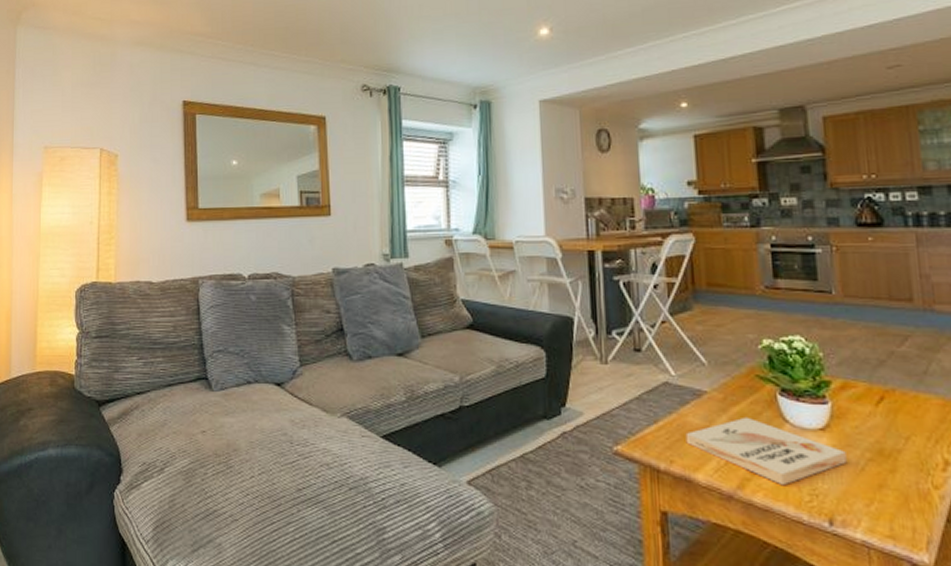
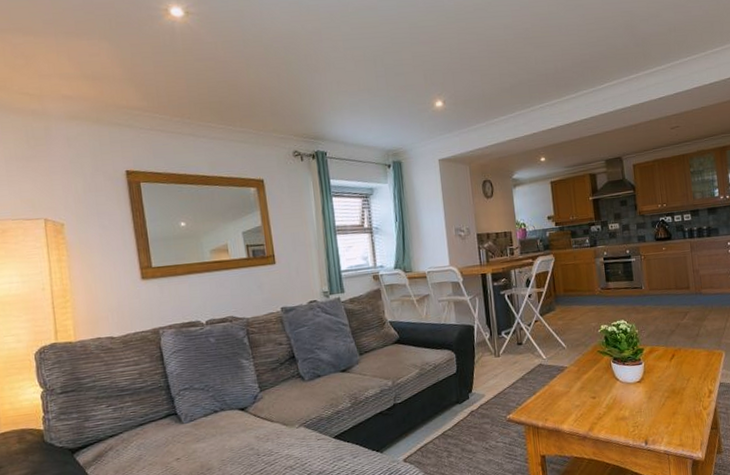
book: present [685,416,847,486] -> none [554,380,654,424]

